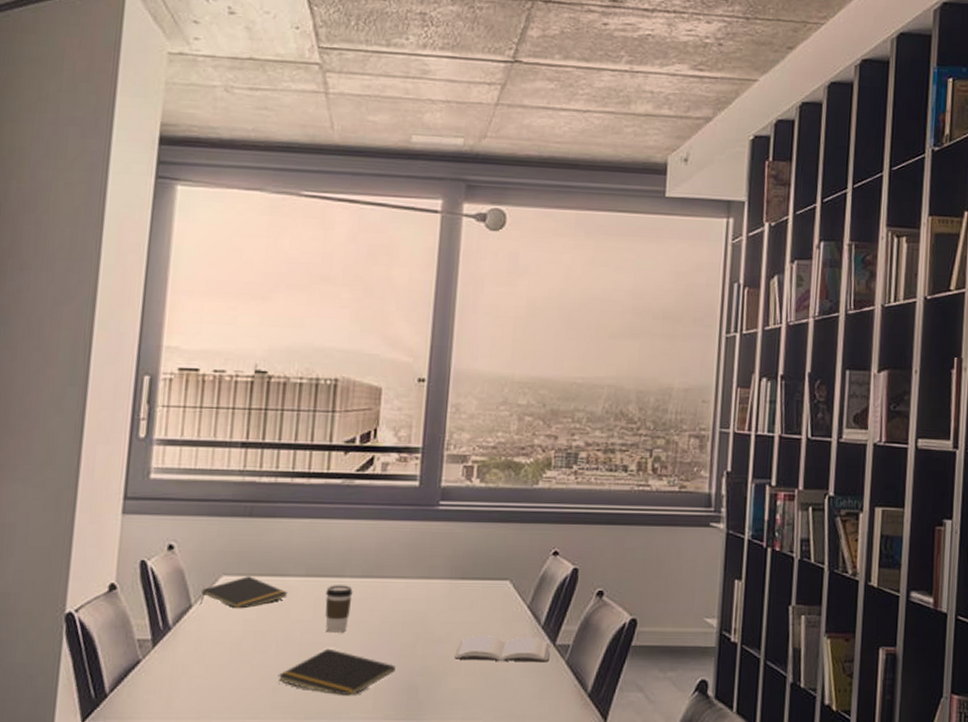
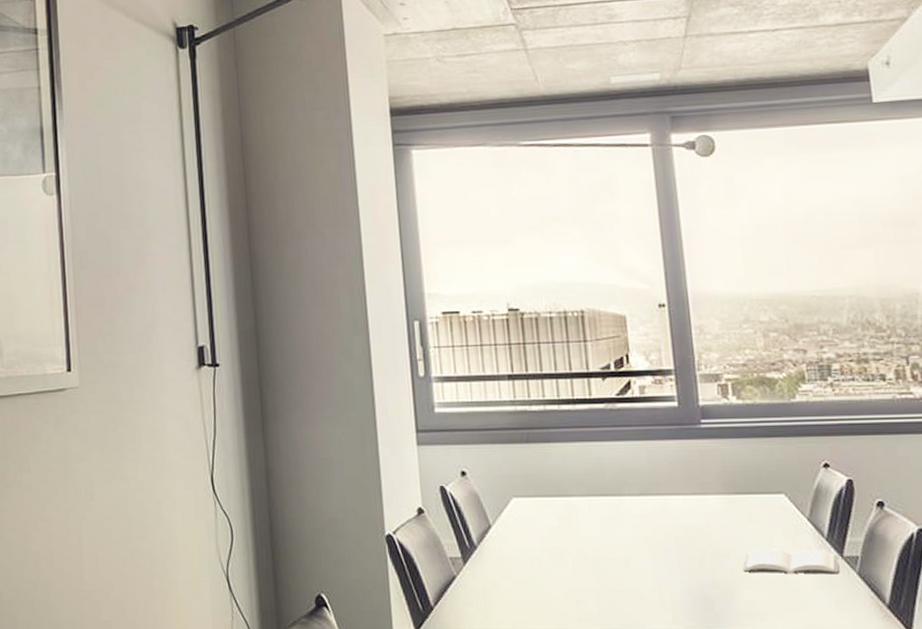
notepad: present [200,576,288,609] -> none [497,498,574,528]
notepad: present [278,648,396,695] -> none [579,563,688,607]
coffee cup: present [325,585,353,633] -> none [609,503,635,548]

